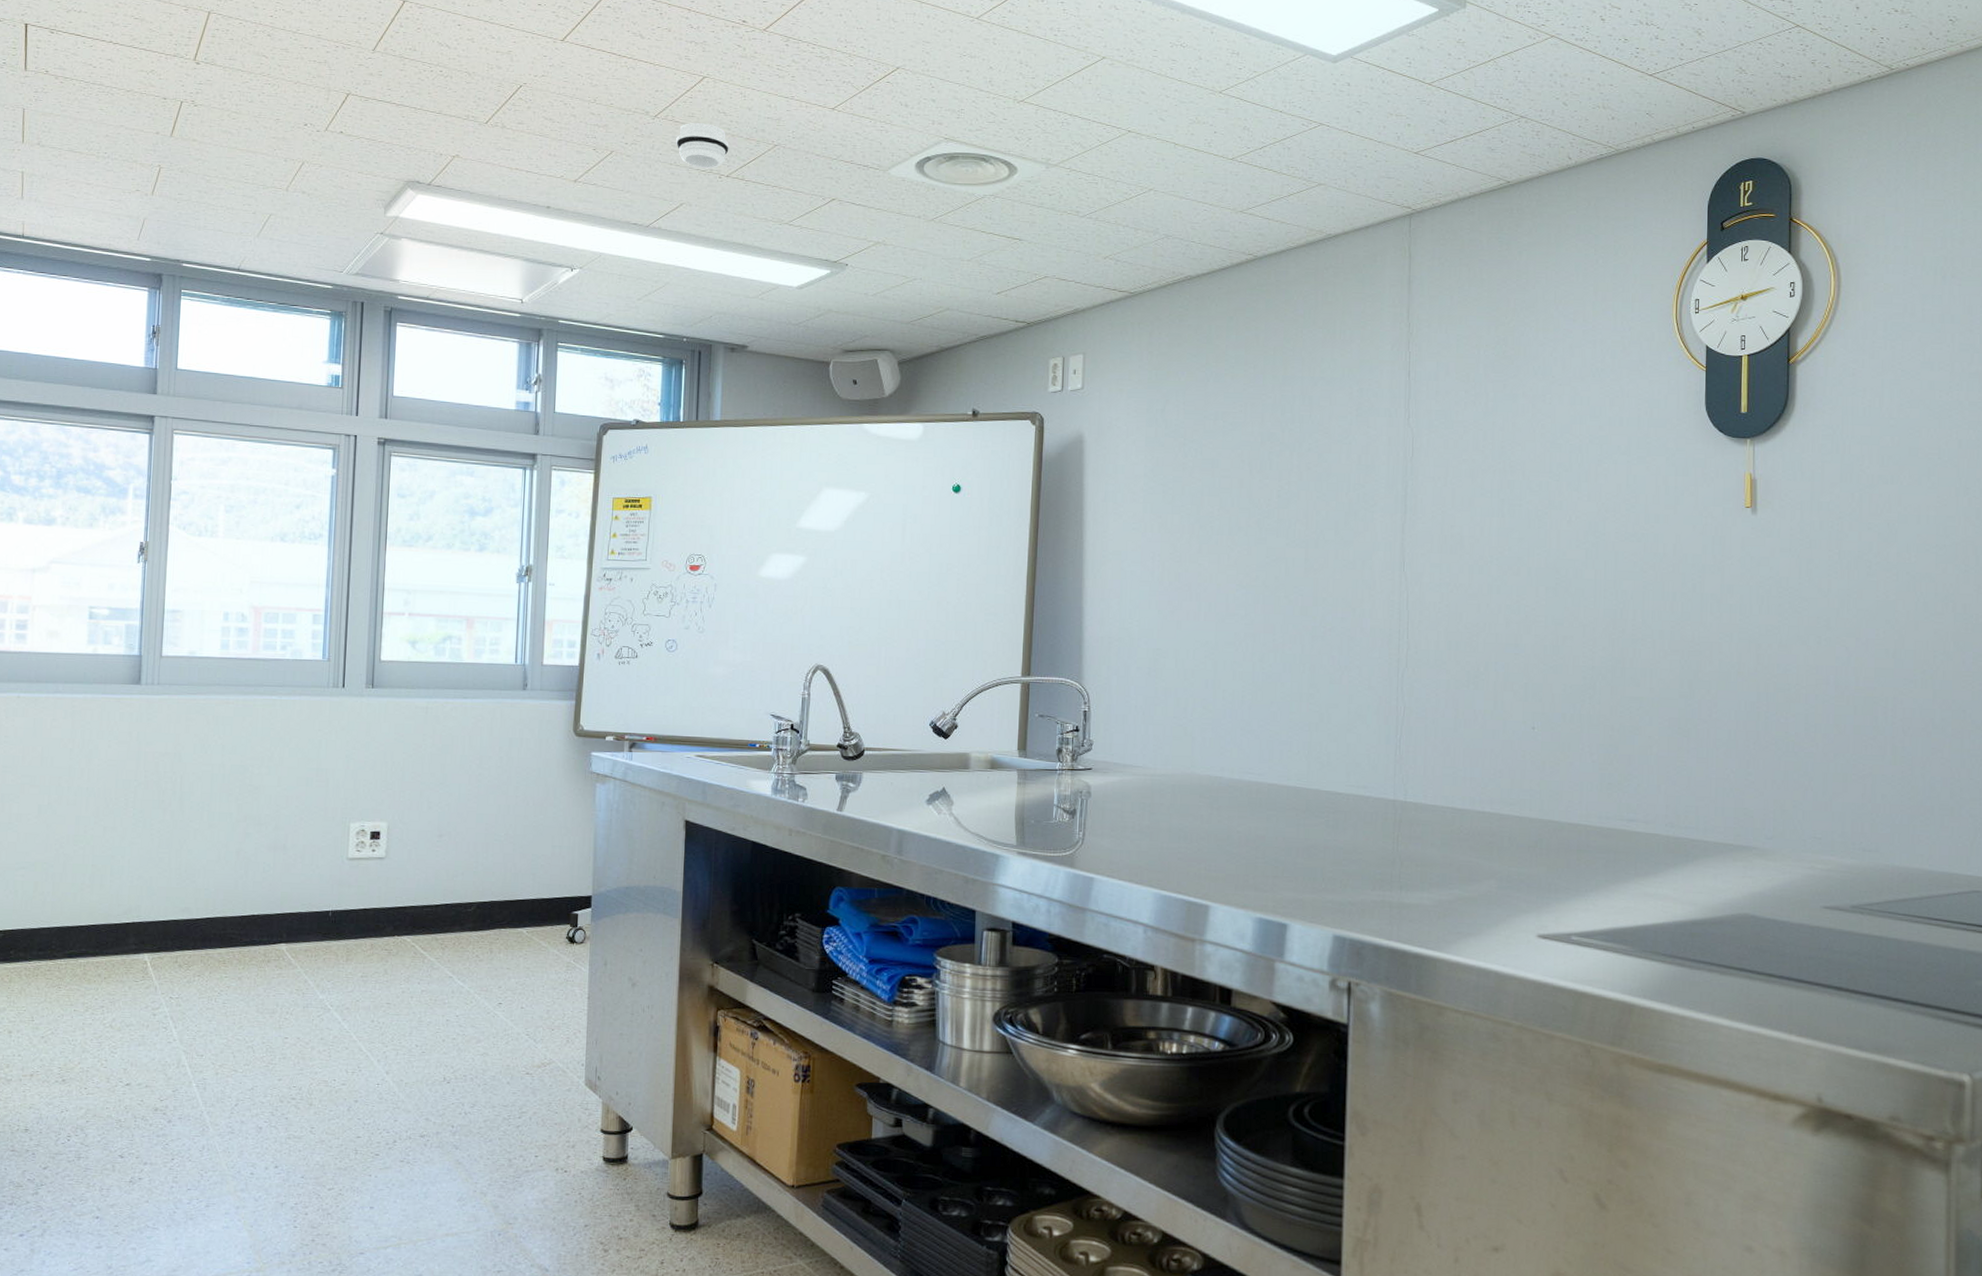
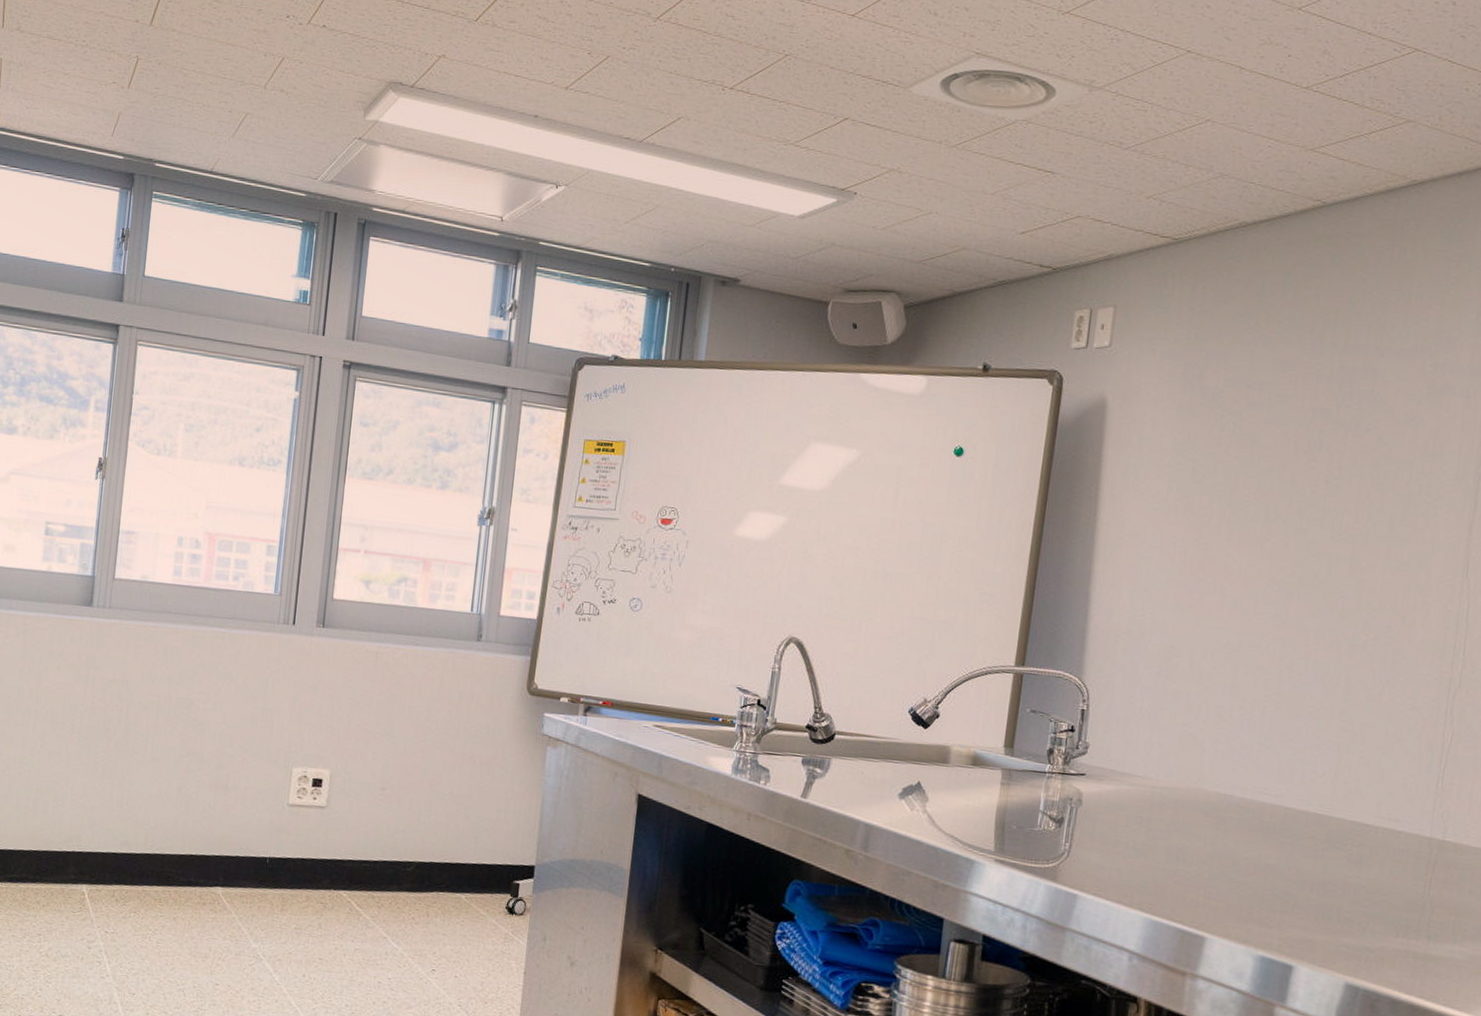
smoke detector: present [676,122,729,168] -> none [678,26,736,79]

